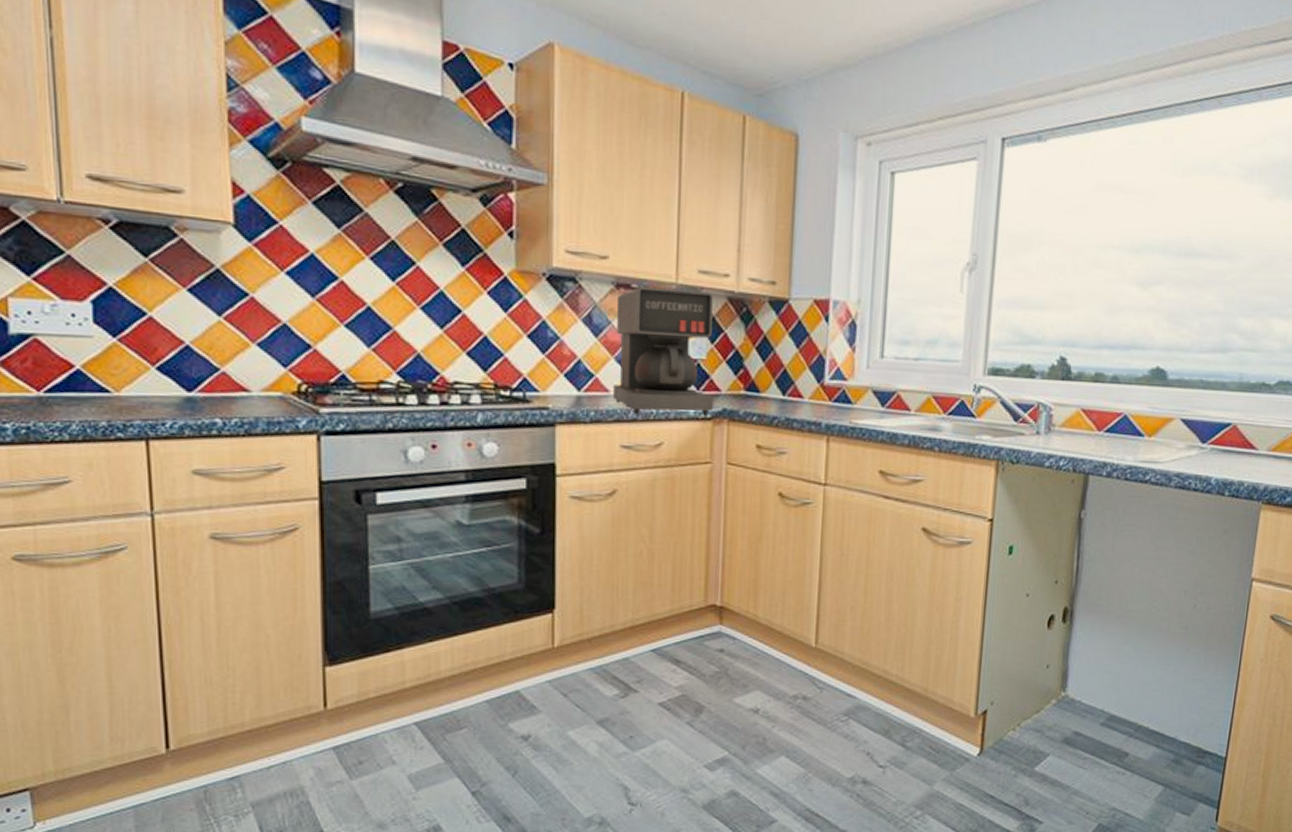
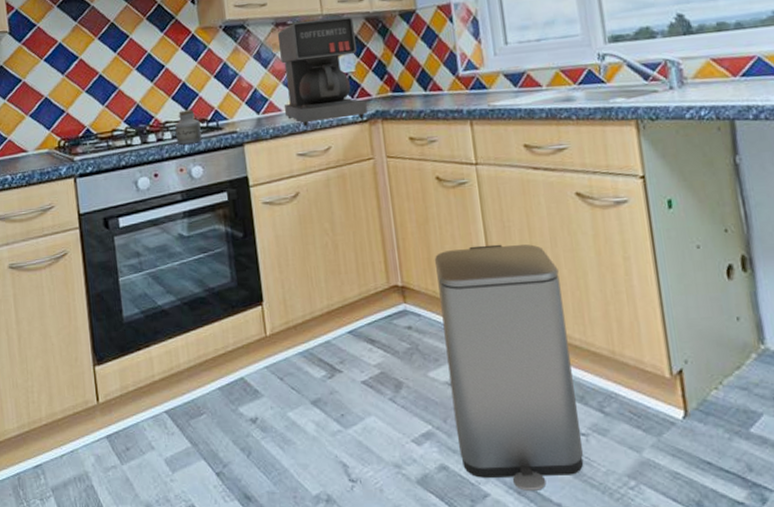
jar: none [467,371,502,415] -> present [175,110,202,145]
pedal bin: none [753,571,889,819] -> present [434,244,584,492]

